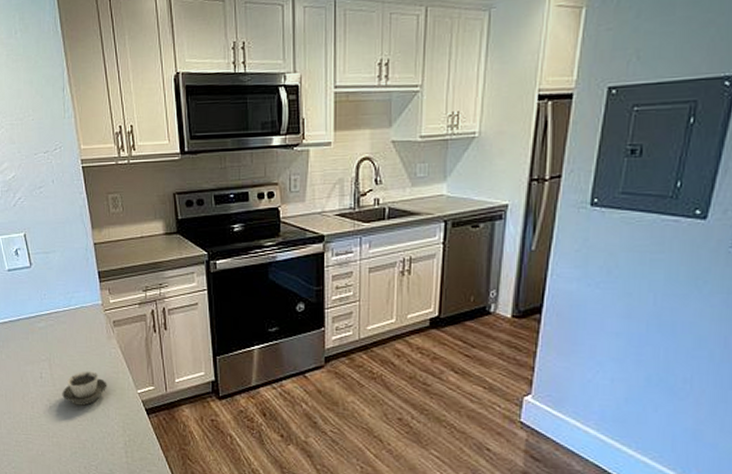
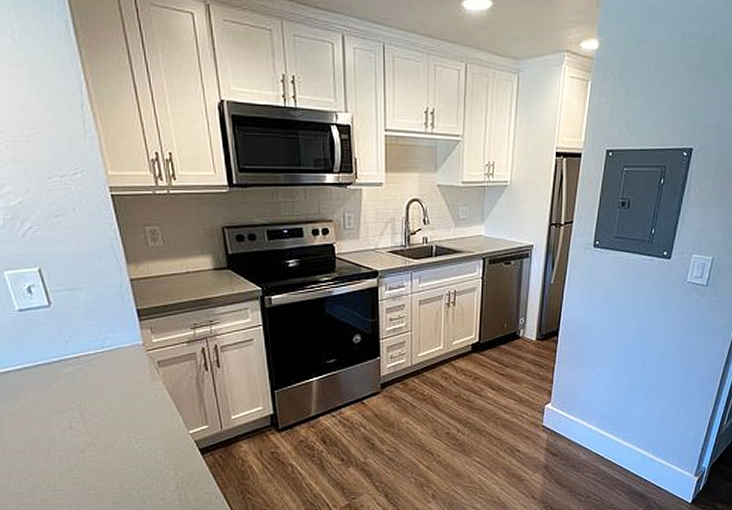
cup: present [62,371,107,406] -> none [98,415,154,453]

